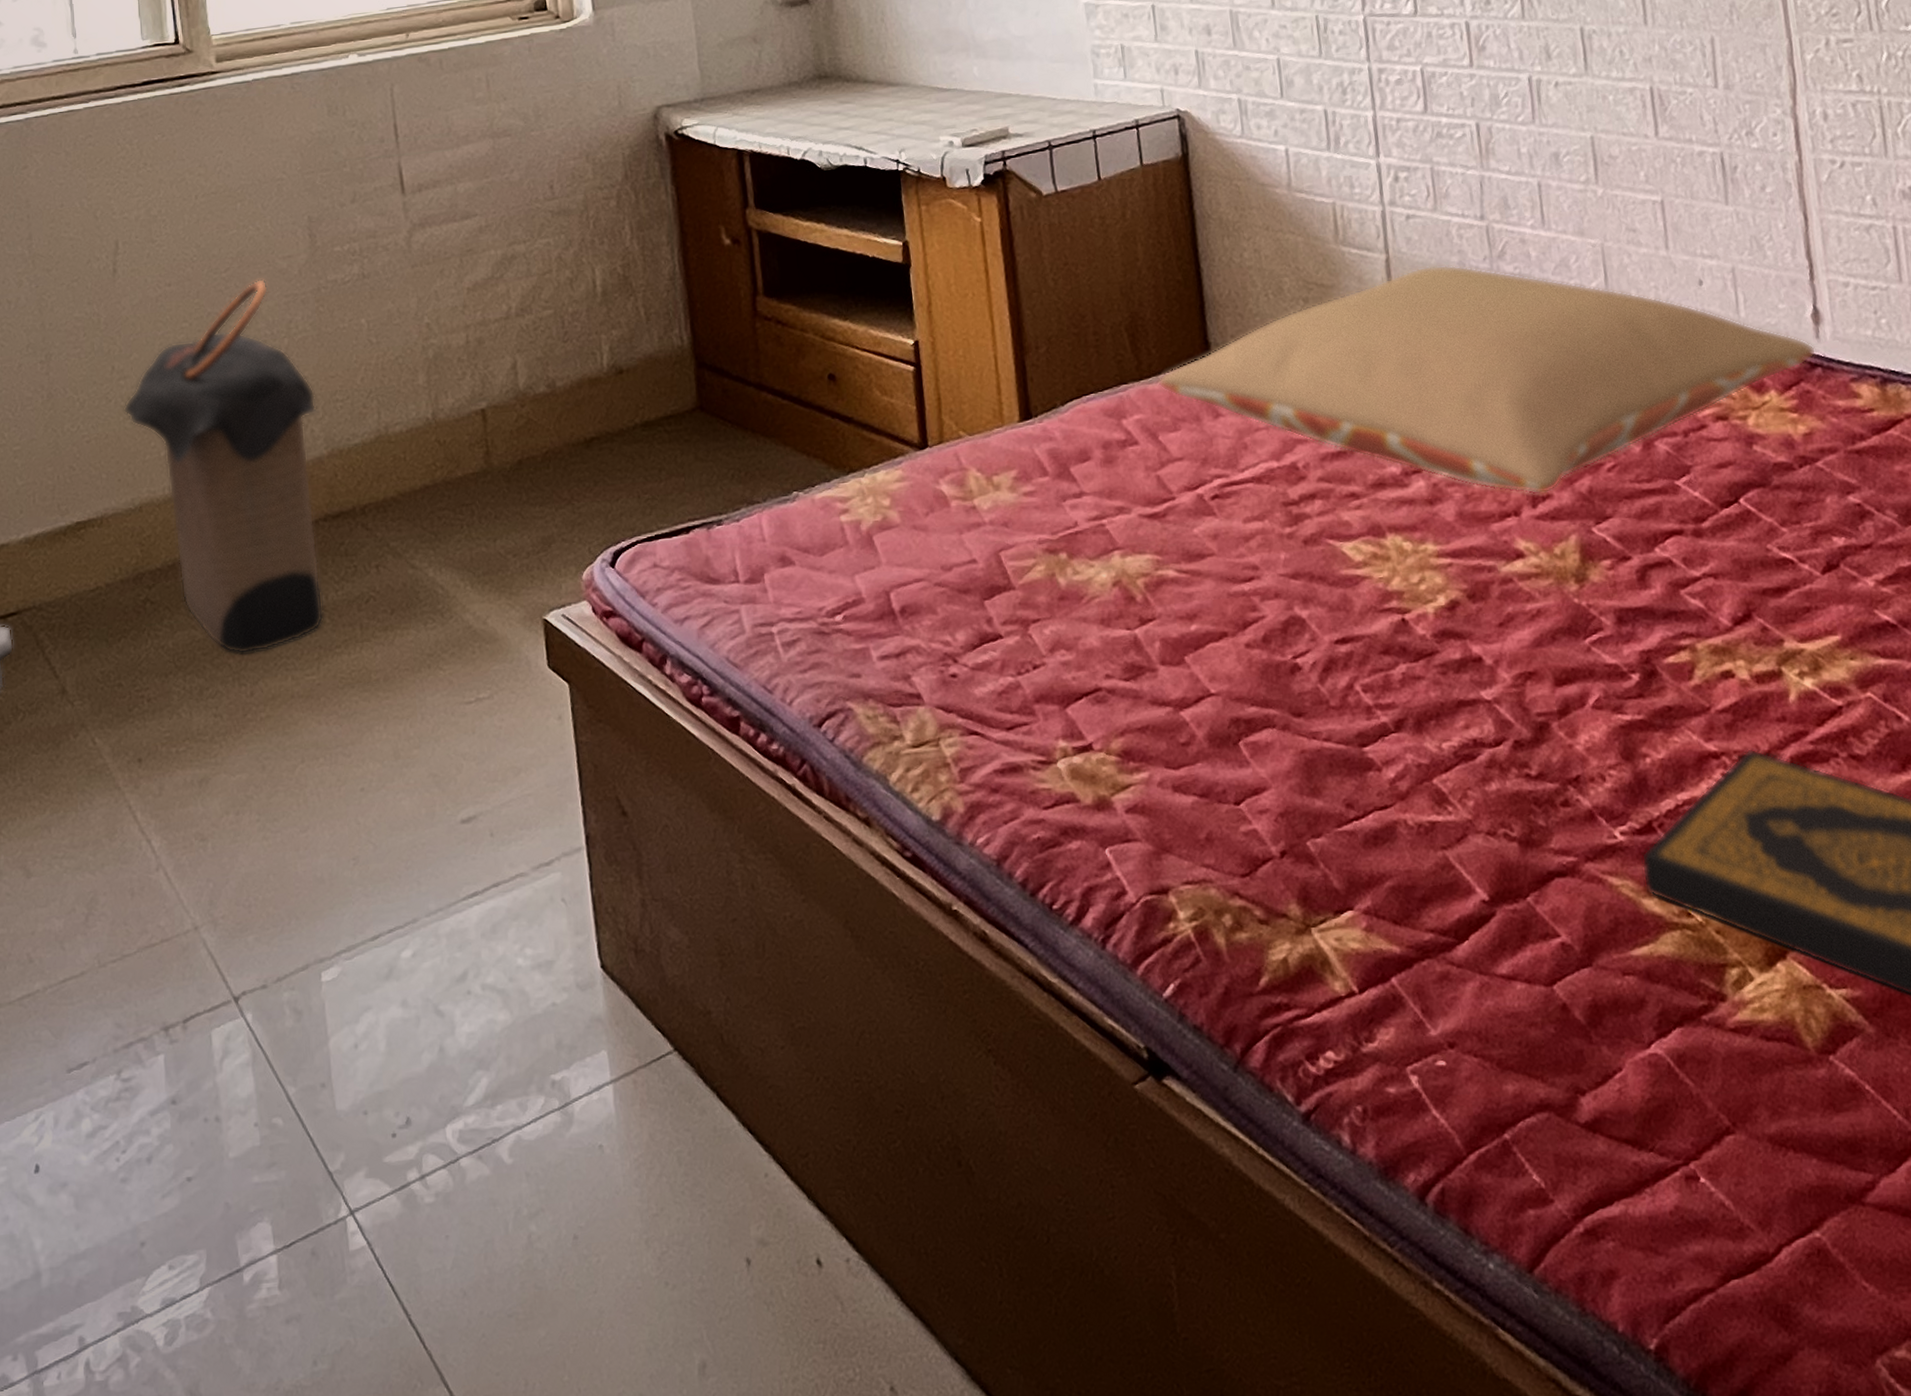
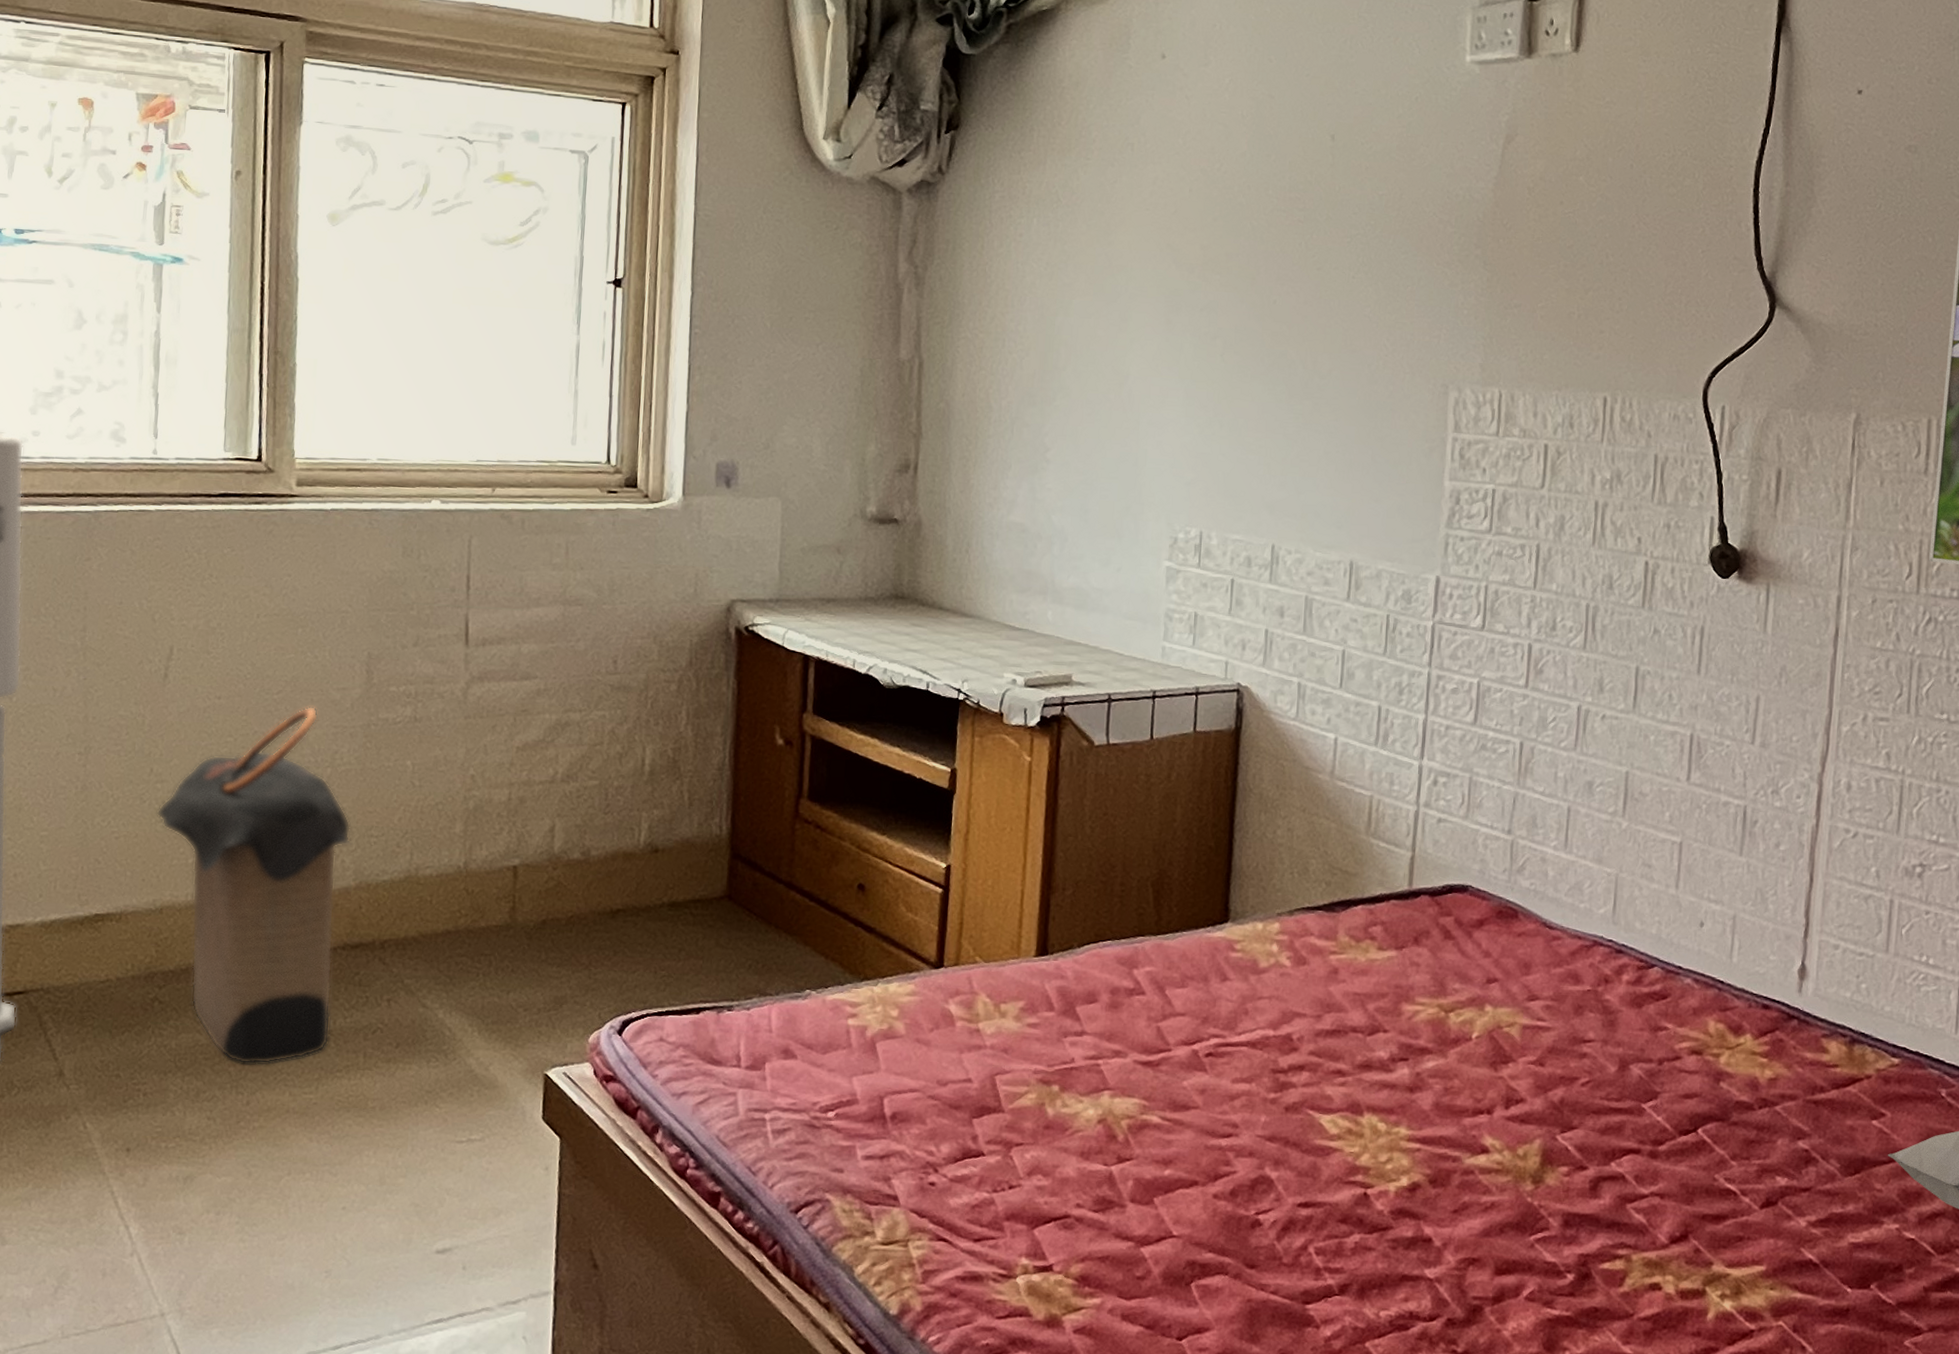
pillow: present [1158,264,1817,495] -> none [1174,869,1796,1098]

